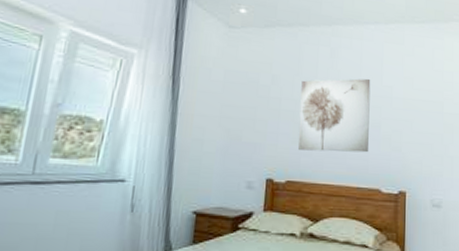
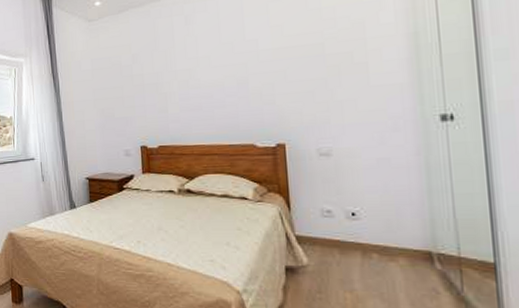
wall art: present [298,78,371,153] -> none [160,36,237,117]

